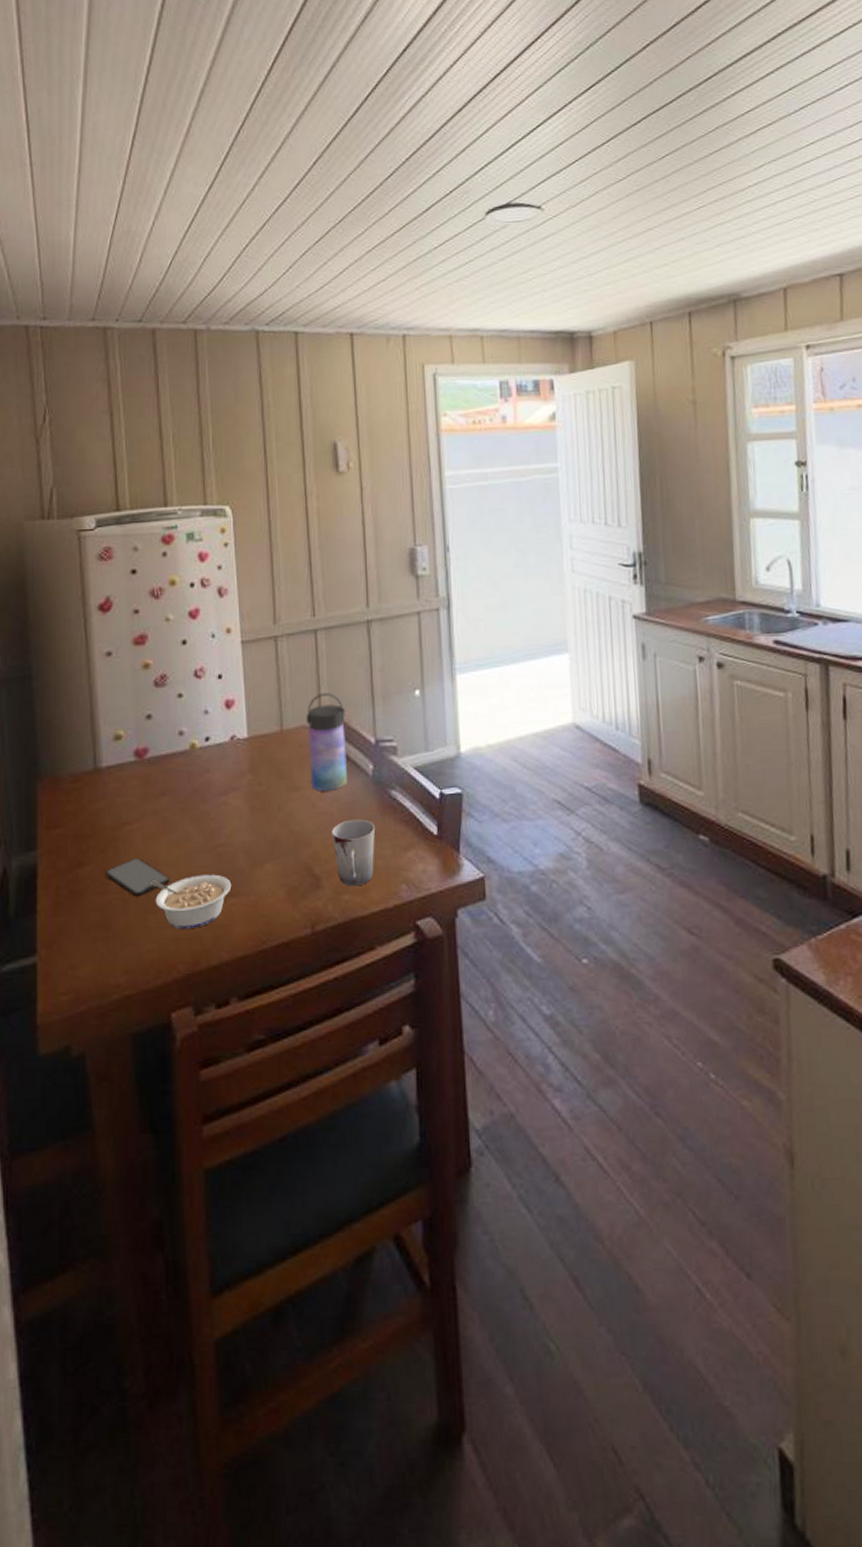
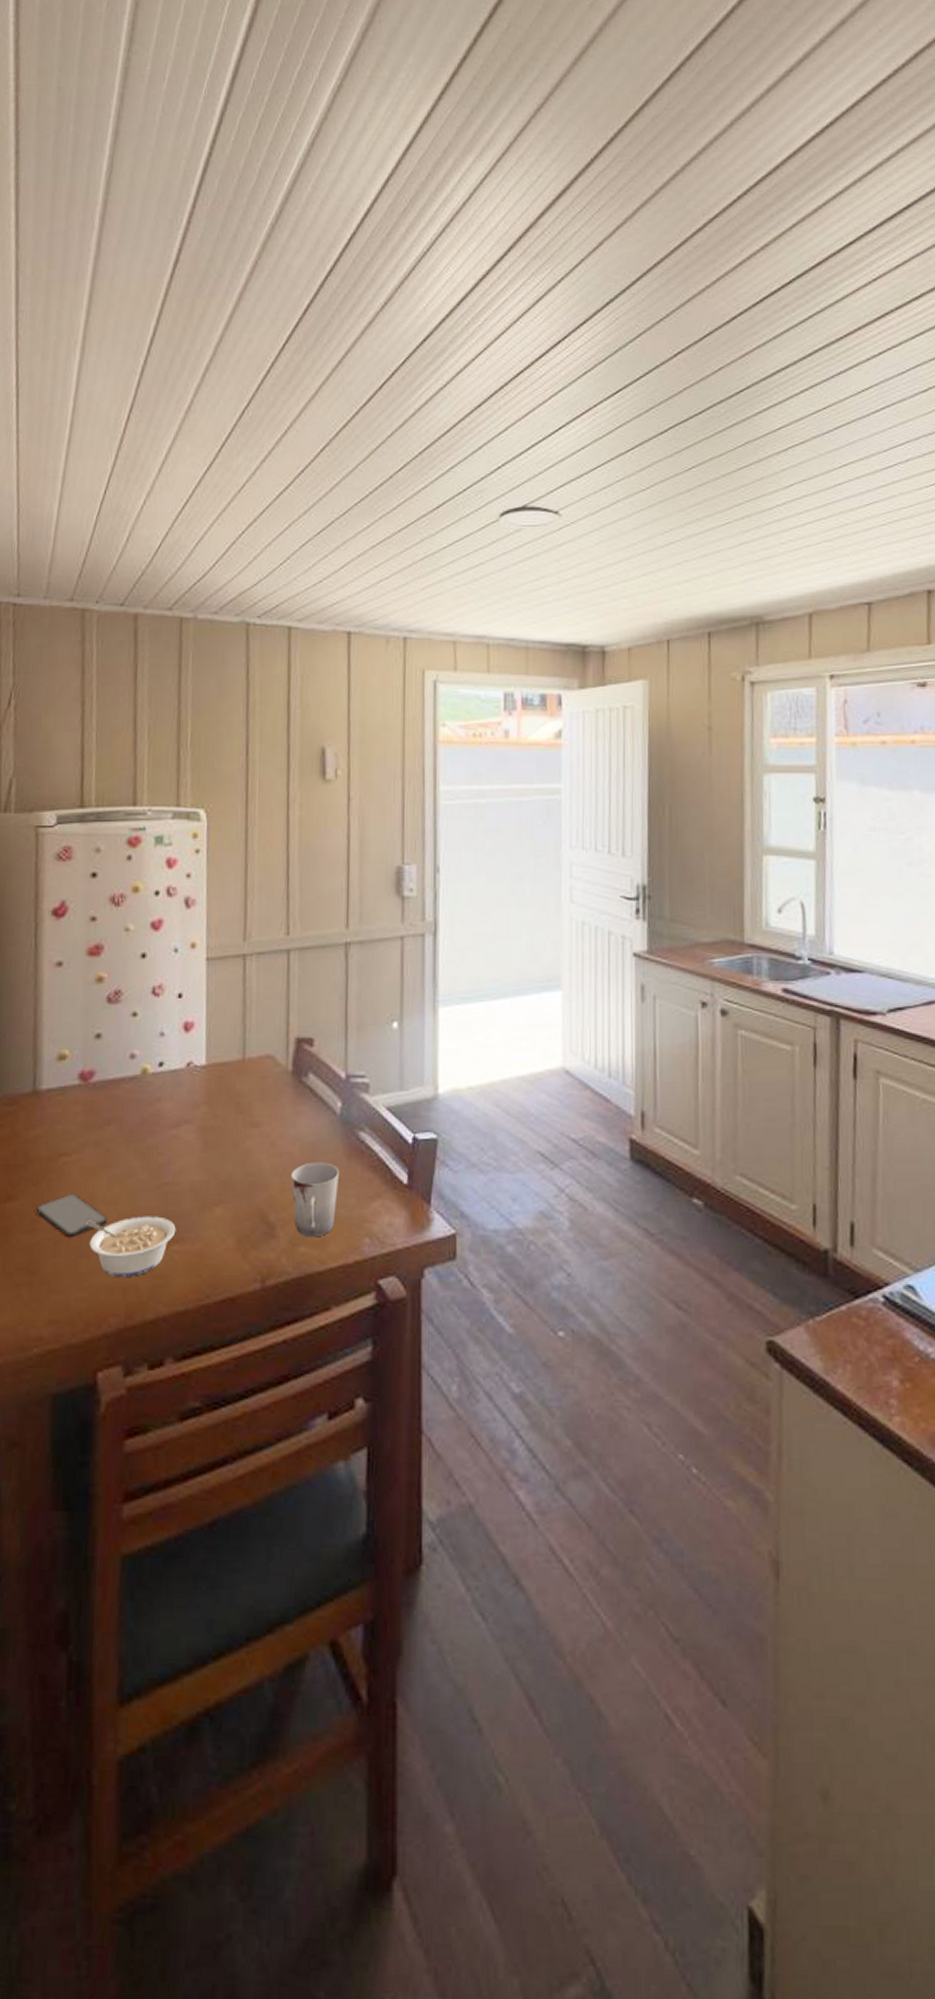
water bottle: present [305,693,348,792] -> none [271,1020,314,1130]

